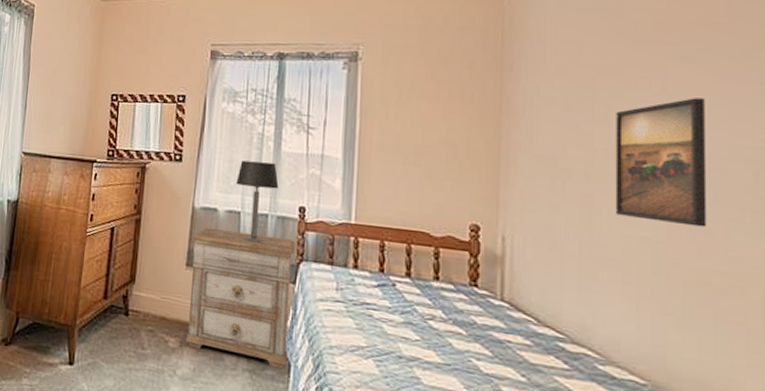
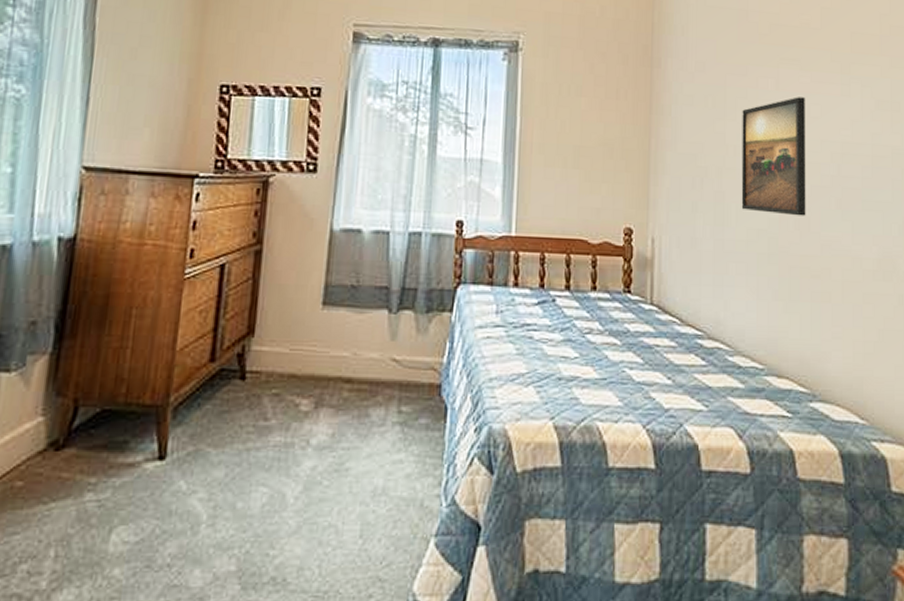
nightstand: present [185,227,296,369] -> none [321,254,453,415]
table lamp: present [236,160,279,243] -> none [384,168,434,267]

